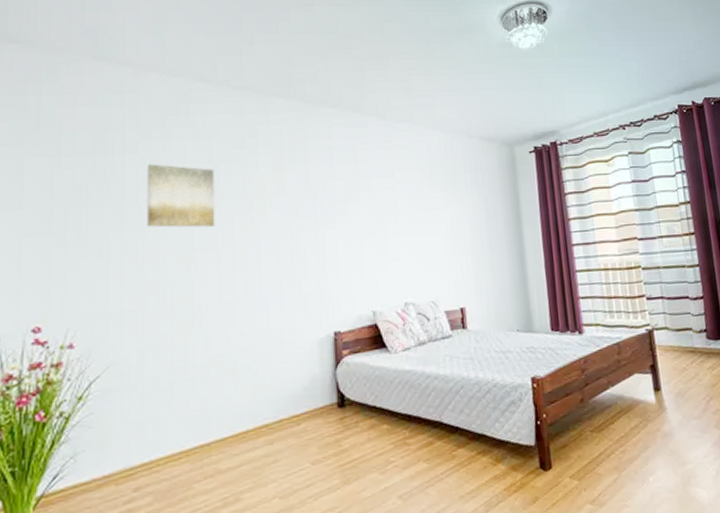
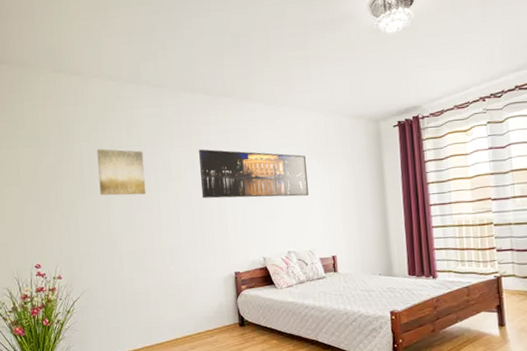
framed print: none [292,169,431,234] -> present [199,149,308,199]

